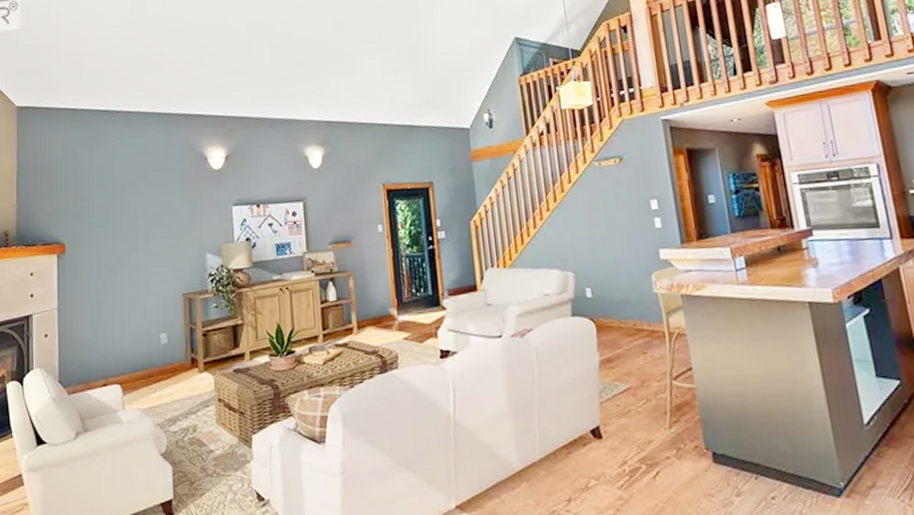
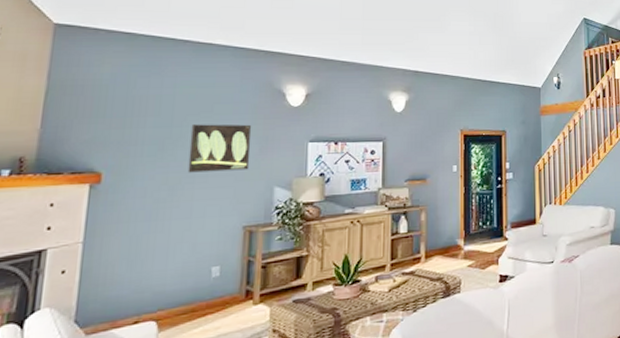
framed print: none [130,190,183,241] -> present [187,124,252,173]

